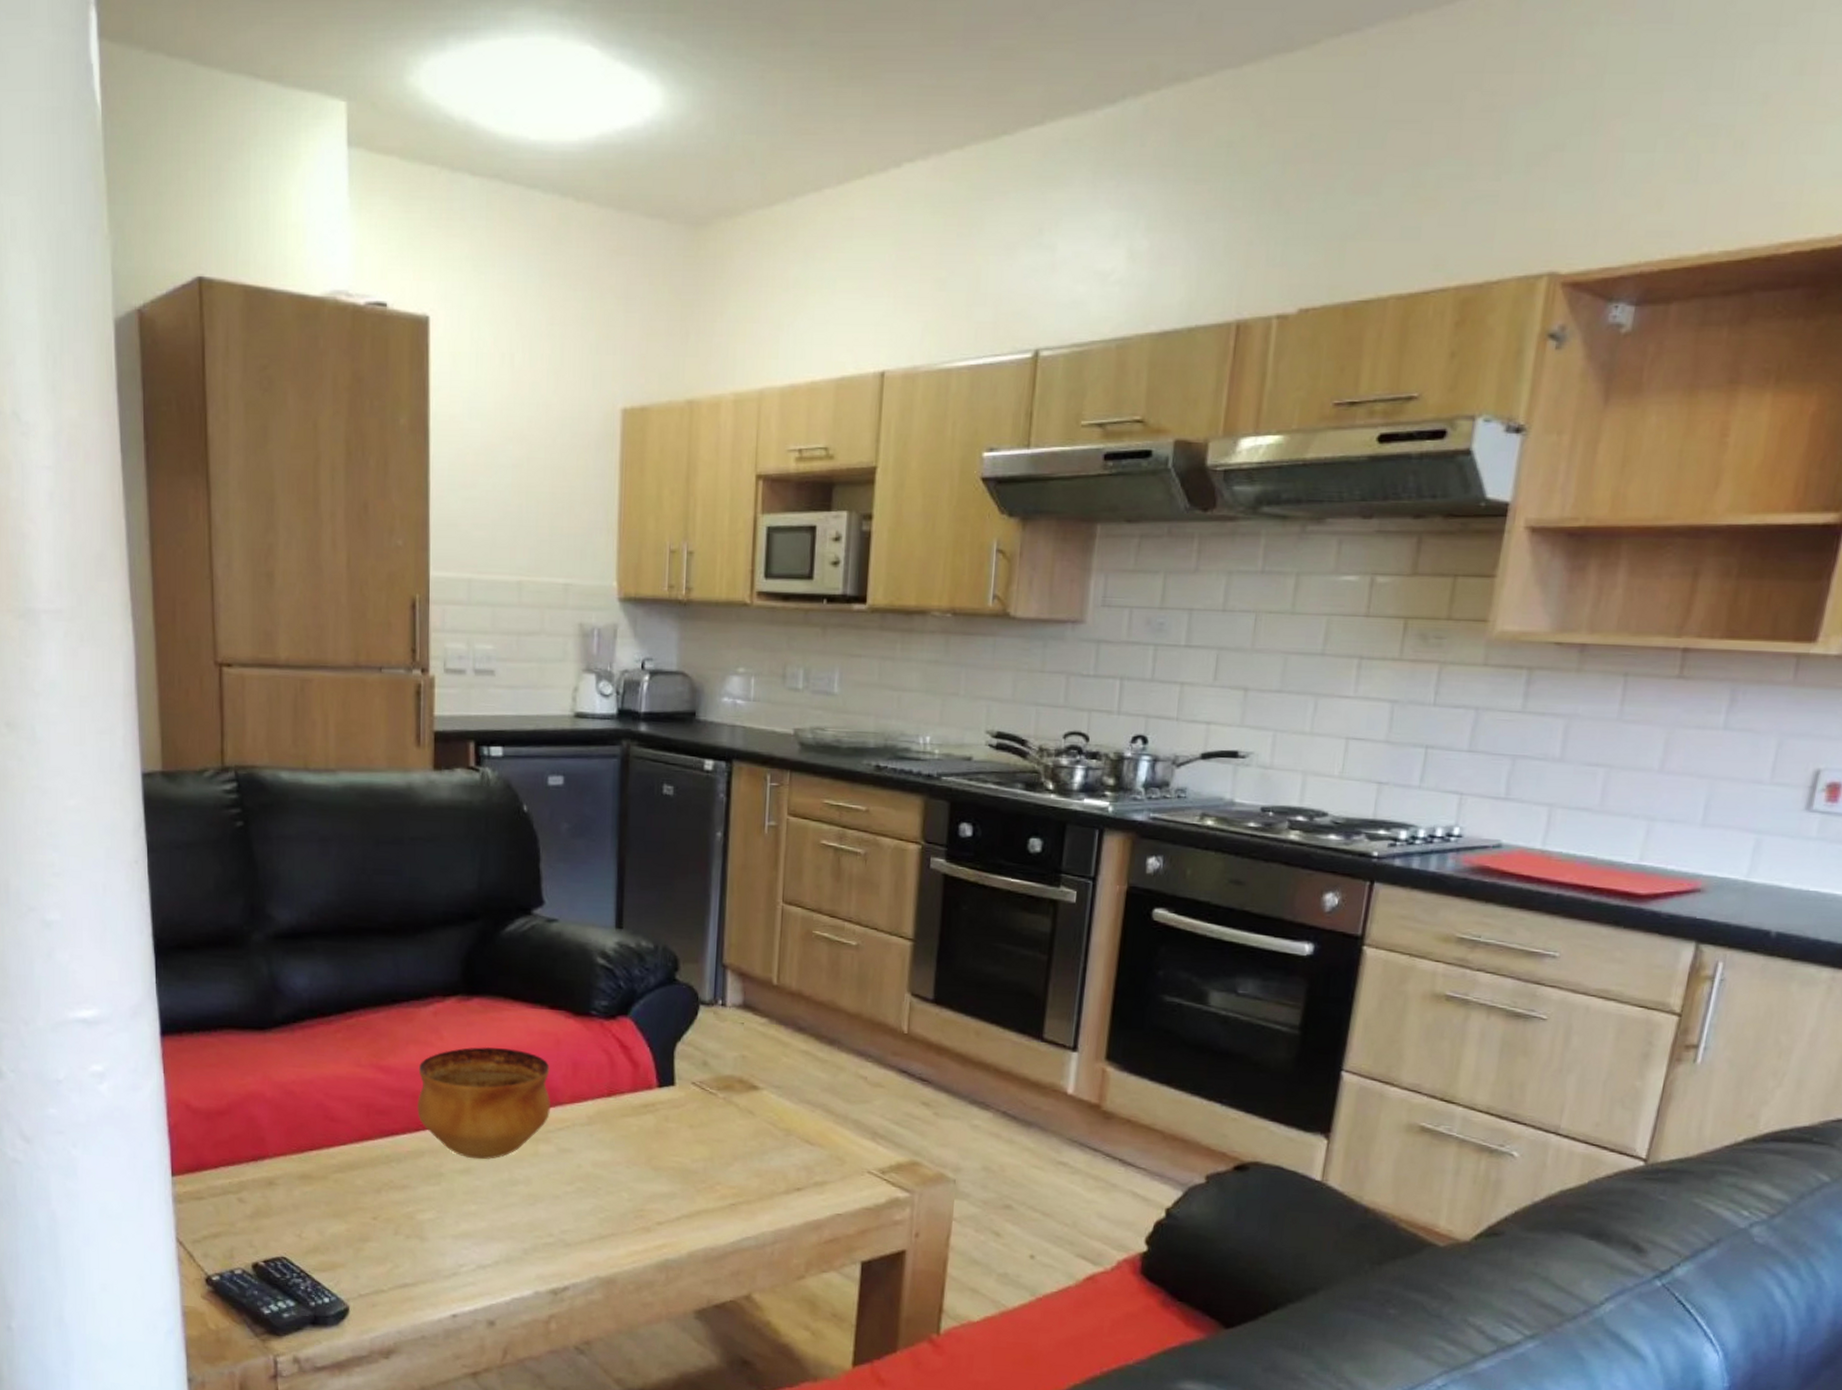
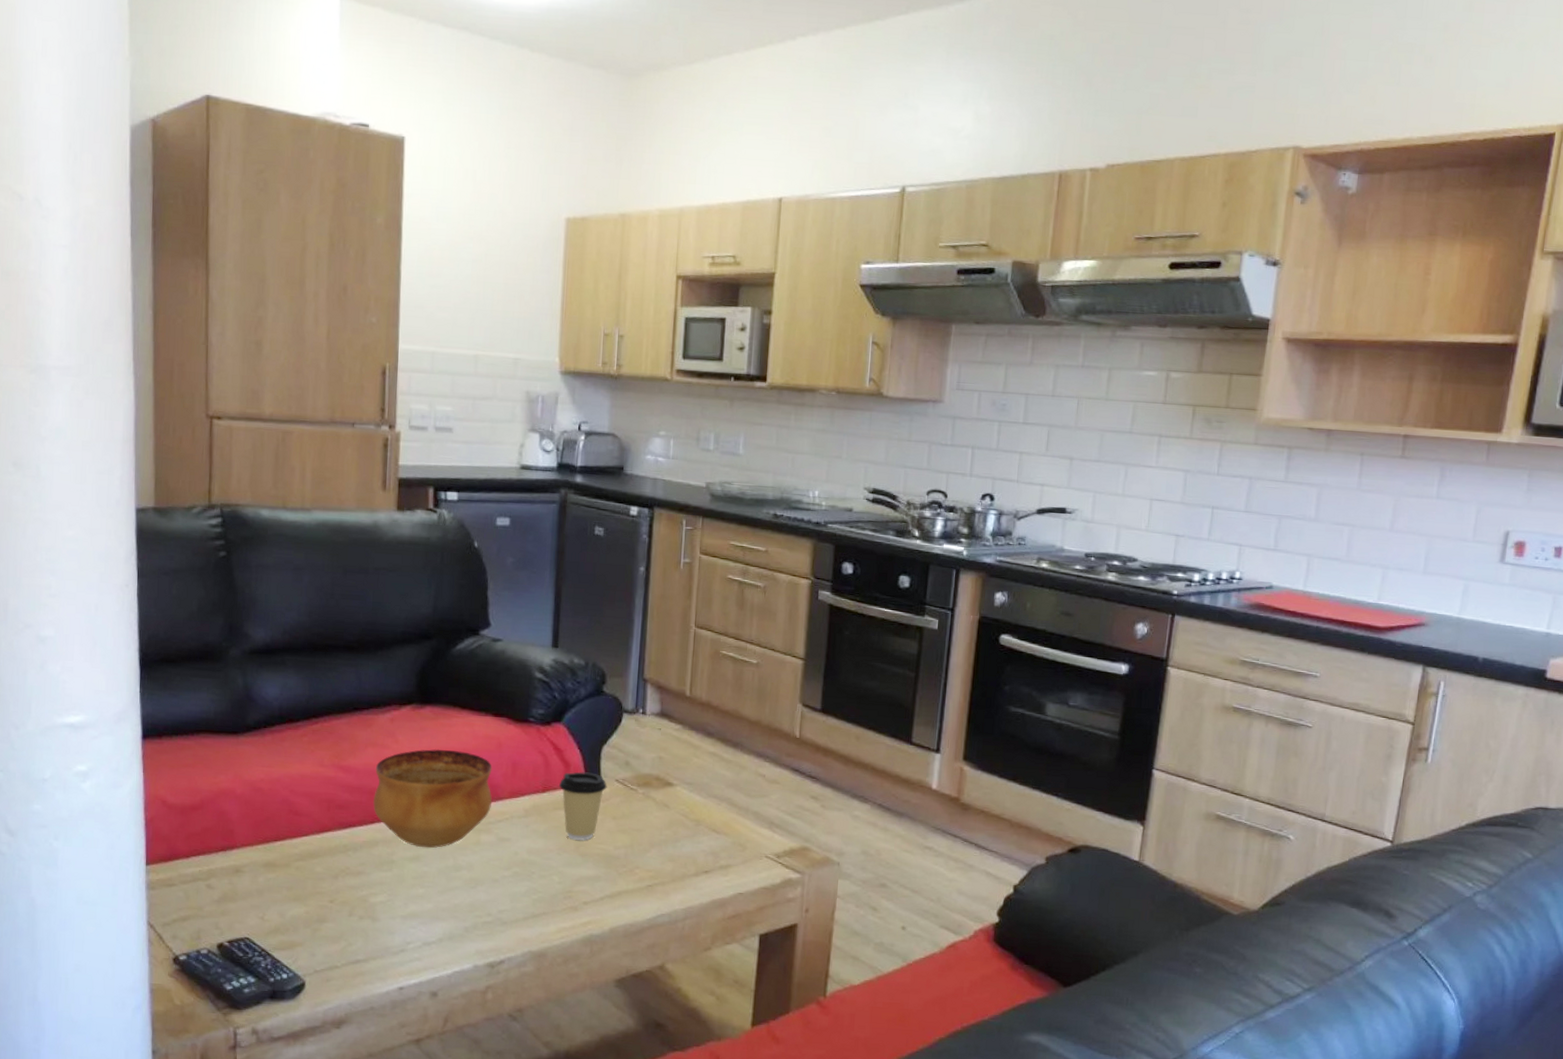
coffee cup: none [627,1073,682,1152] -> present [559,772,607,840]

